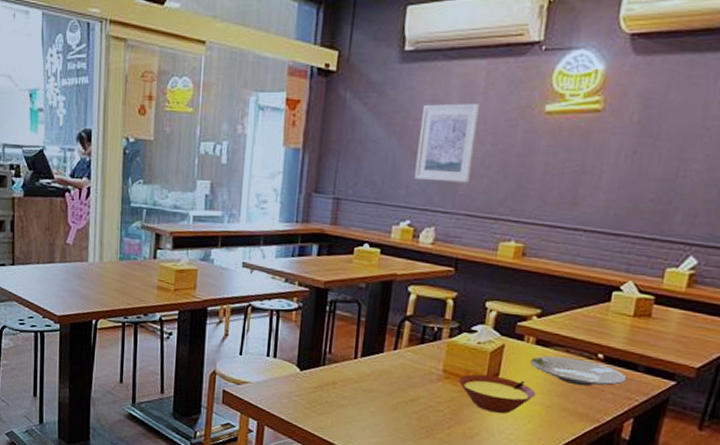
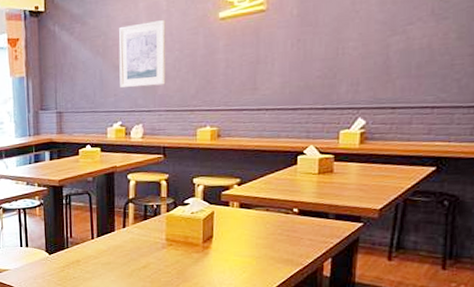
soup bowl: present [458,374,536,414] -> none [179,238,246,268]
plate: present [530,355,627,387] -> none [238,215,321,237]

